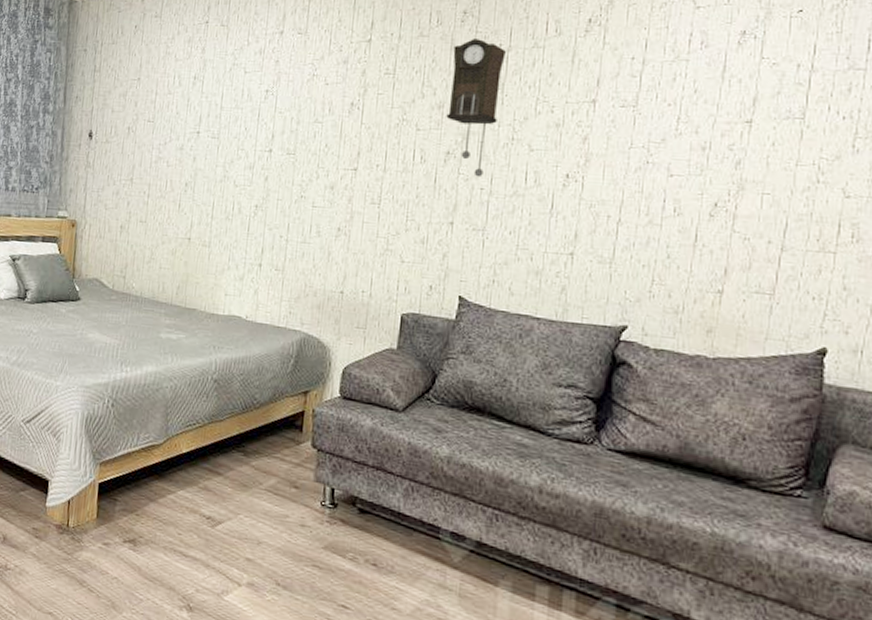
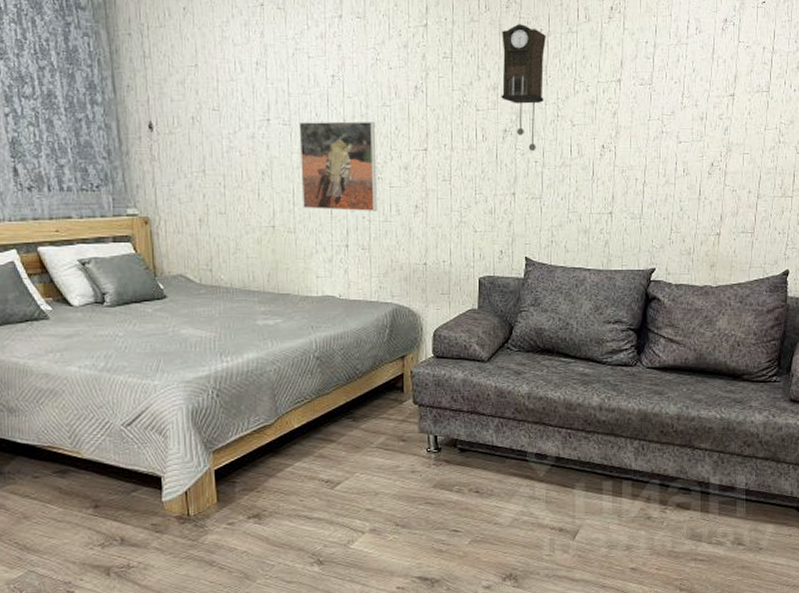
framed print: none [221,135,305,231] -> present [299,120,377,211]

